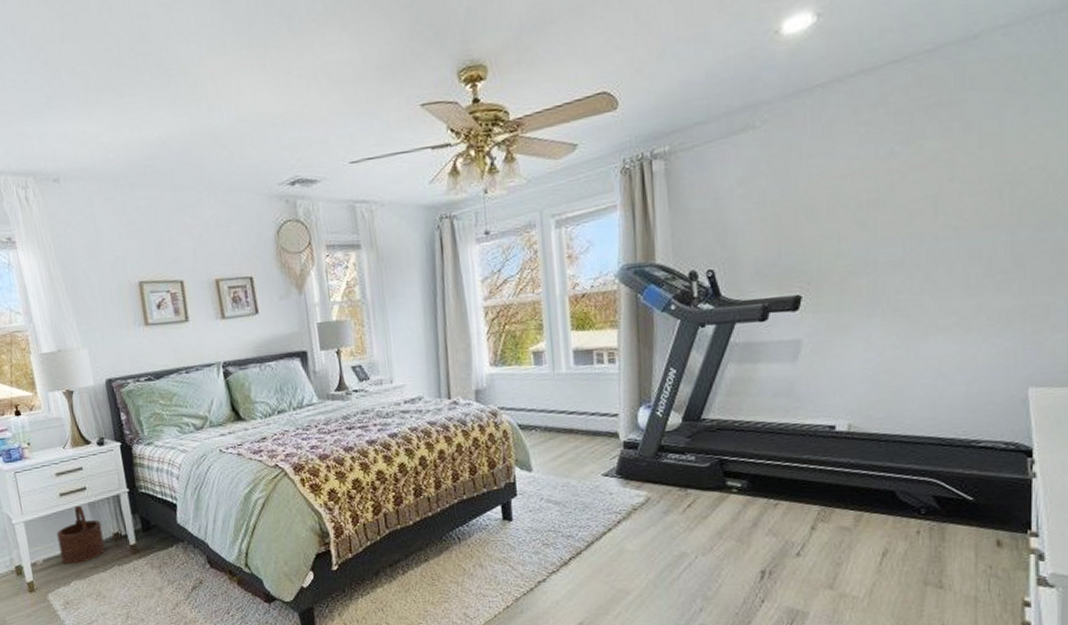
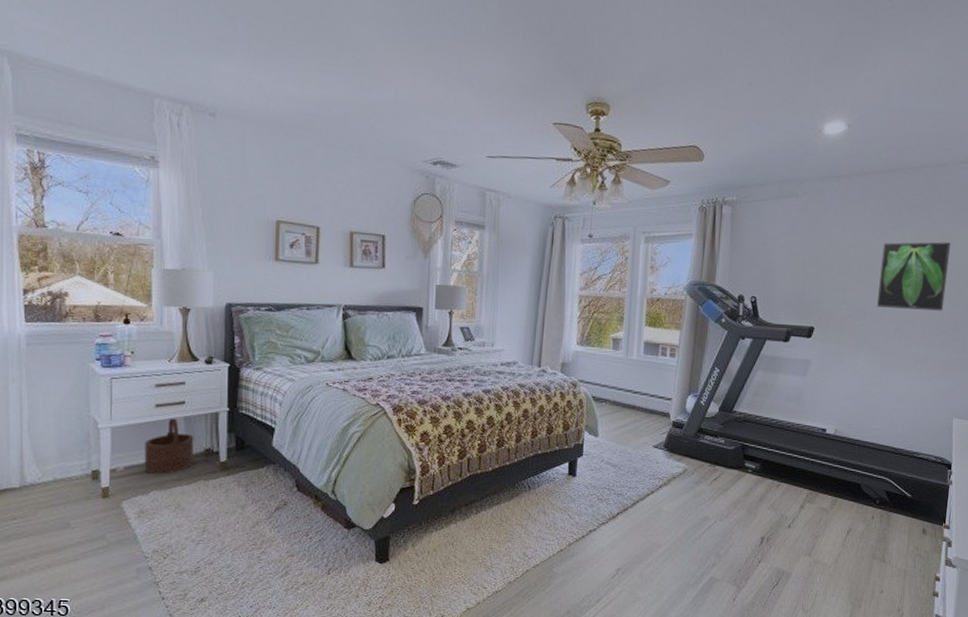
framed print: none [891,145,998,254] -> present [877,242,951,311]

